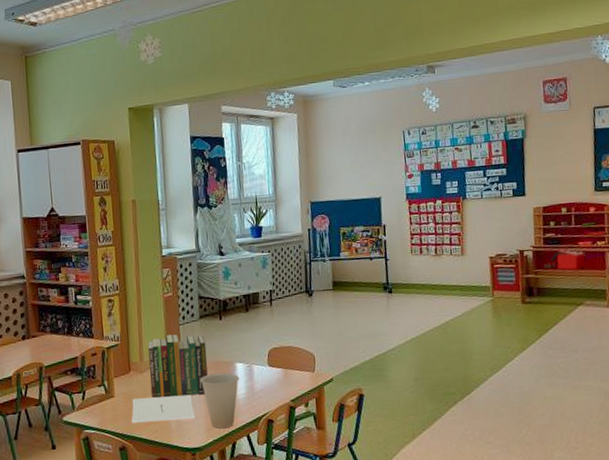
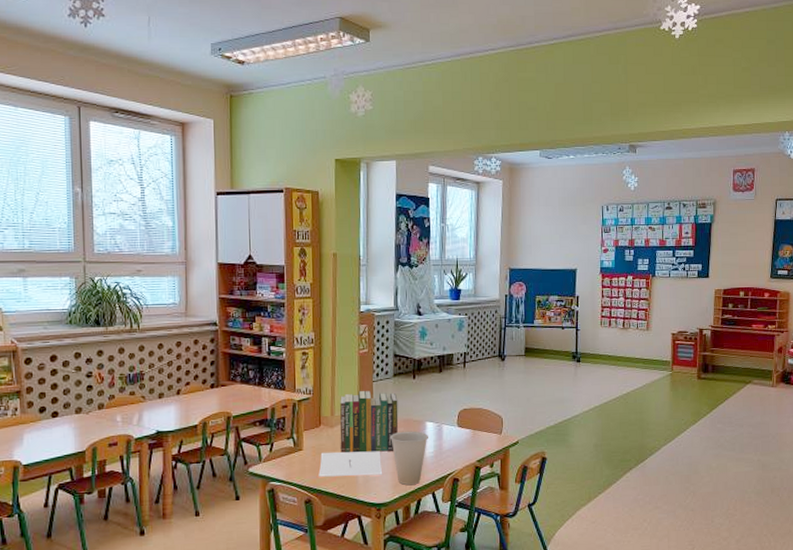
toy: present [544,248,586,270] -> none [720,330,757,351]

